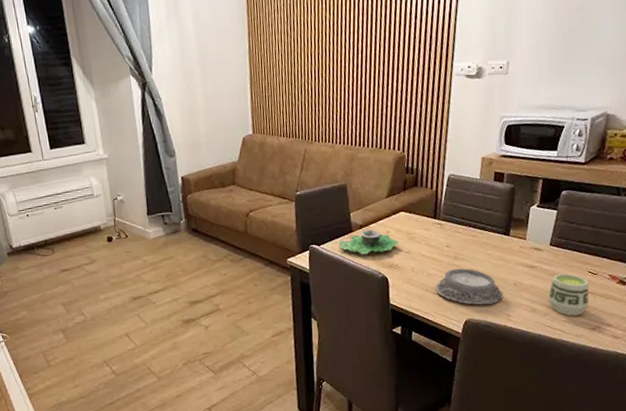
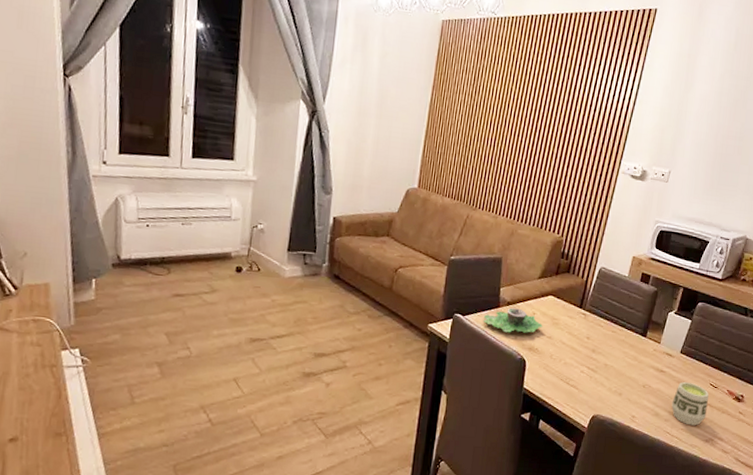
mortar: present [436,268,503,305] -> none [570,362,631,403]

